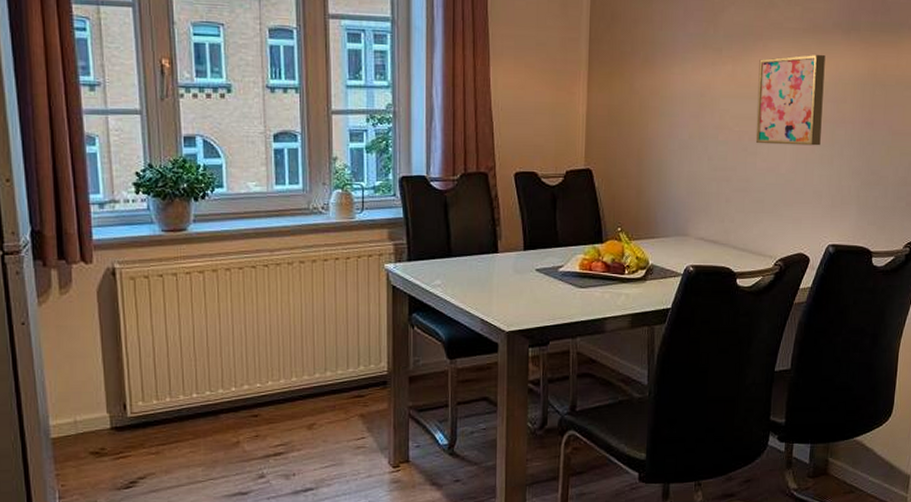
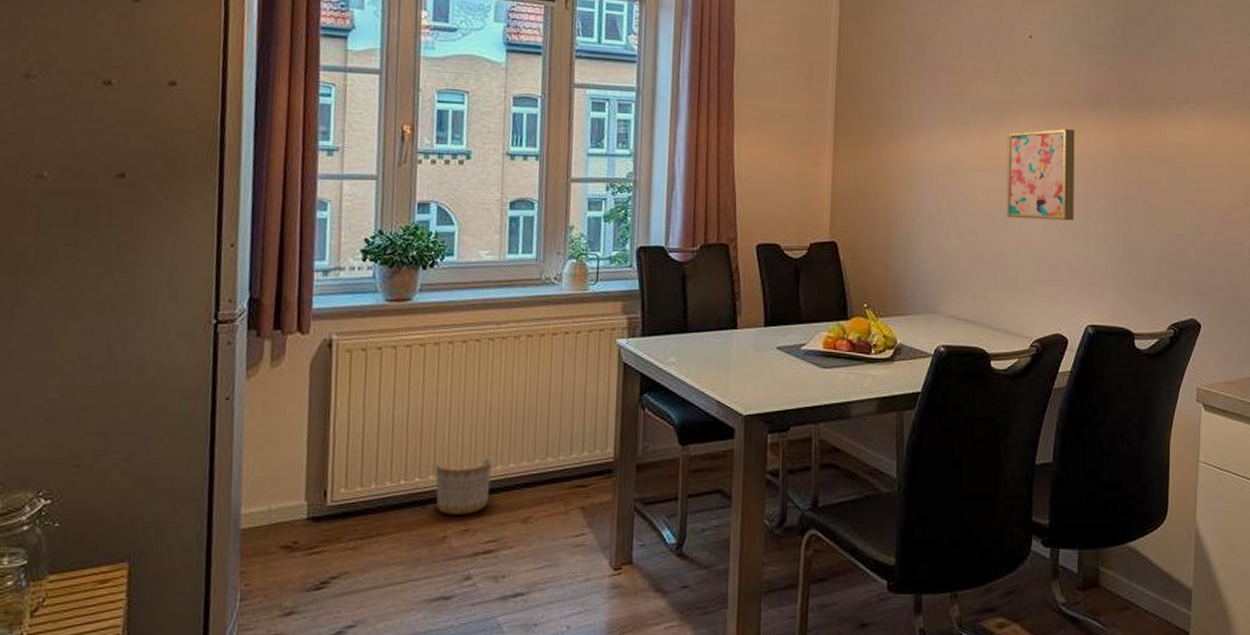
planter: none [223,370,276,423] -> present [434,455,492,515]

